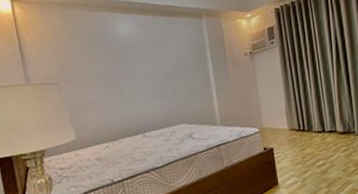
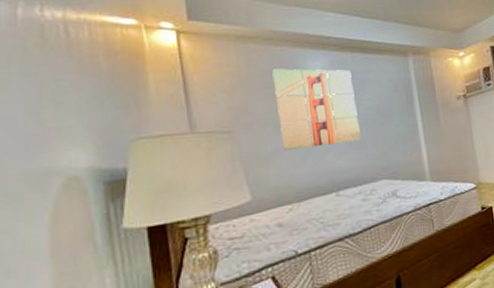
wall art: none [88,30,162,100] -> present [272,68,361,151]

